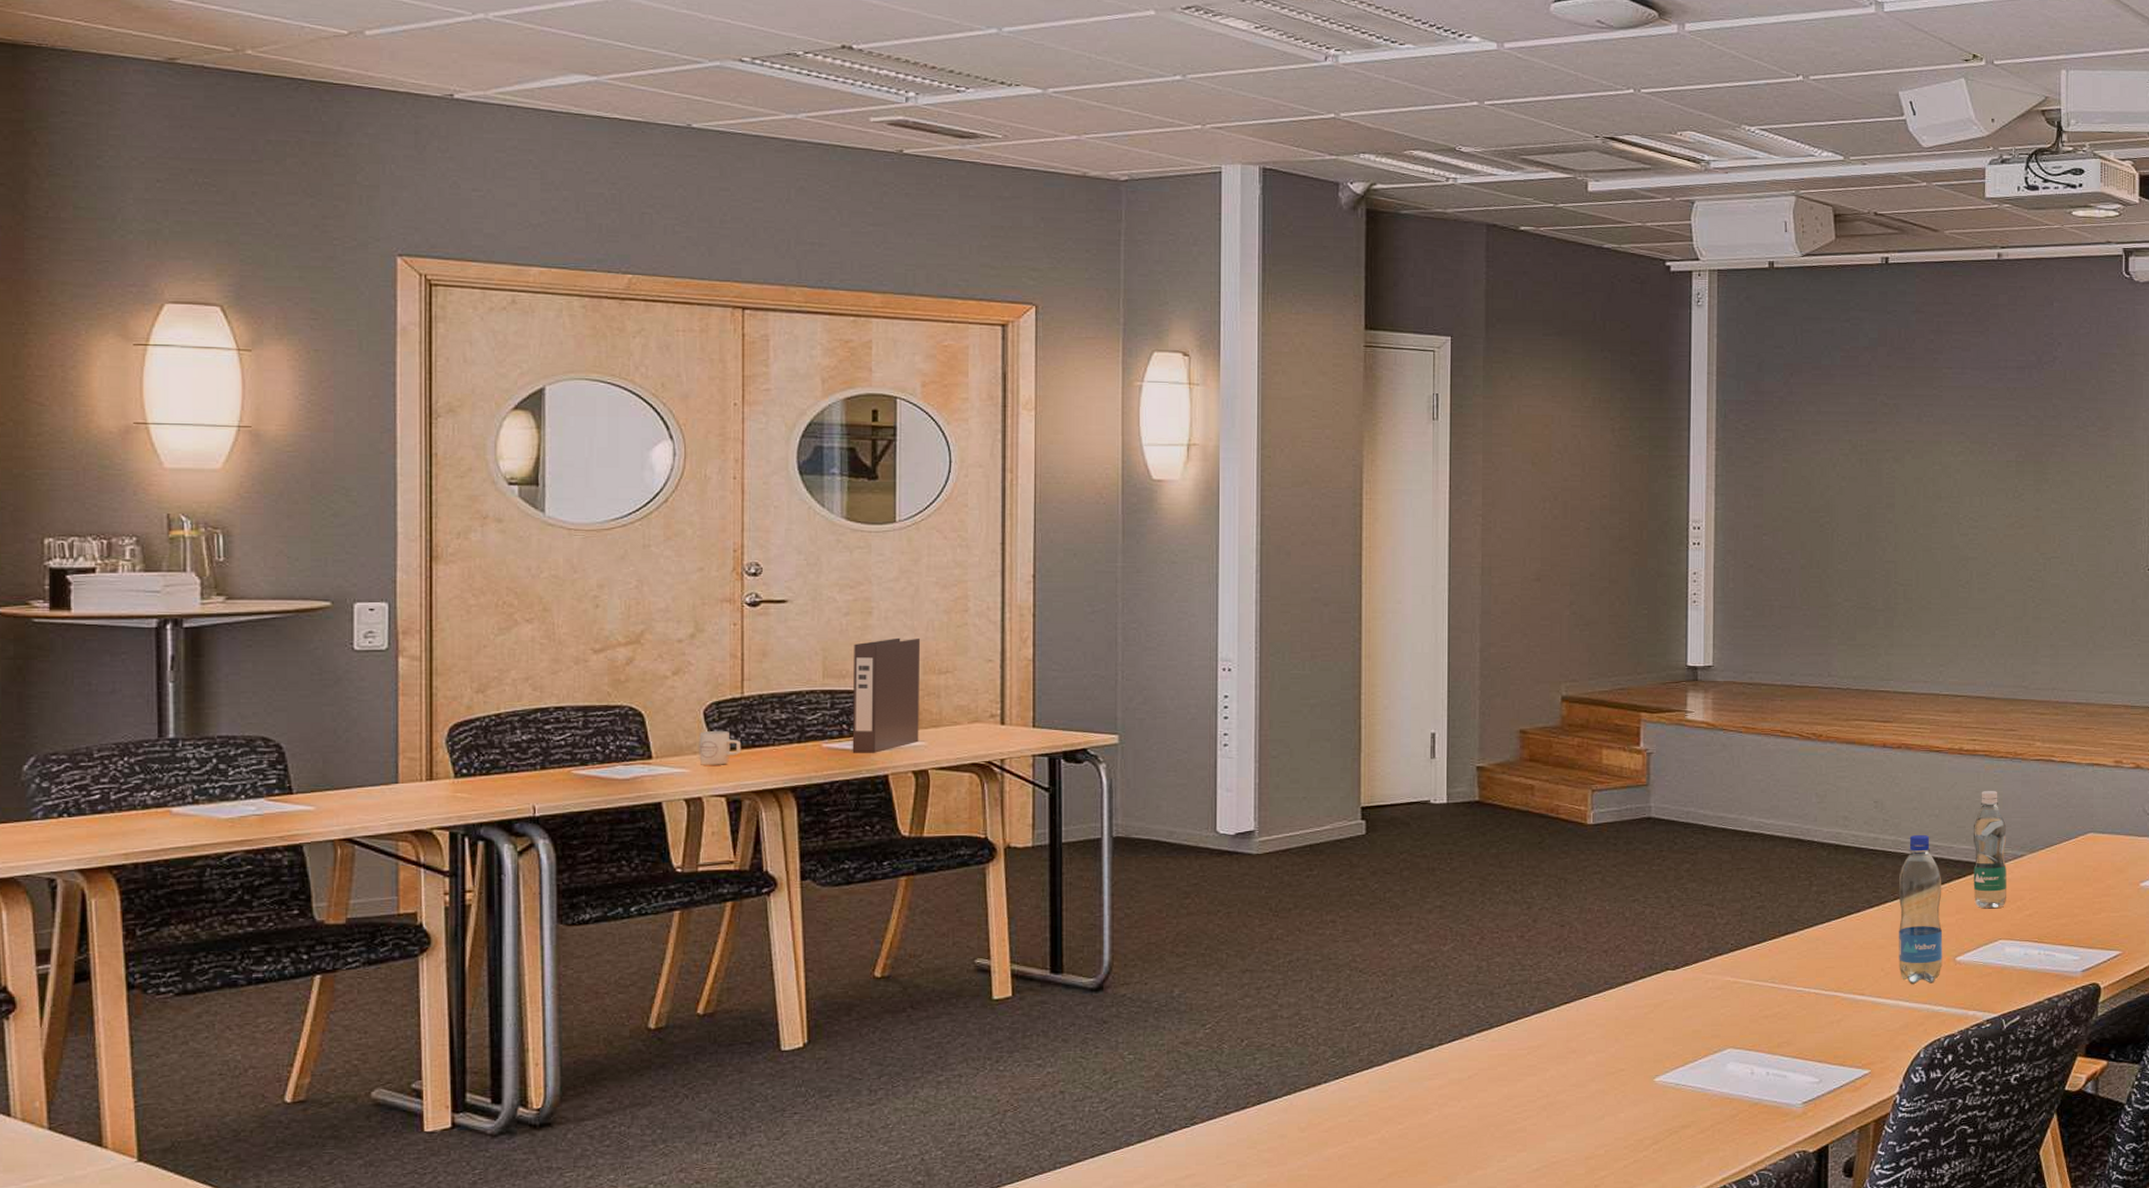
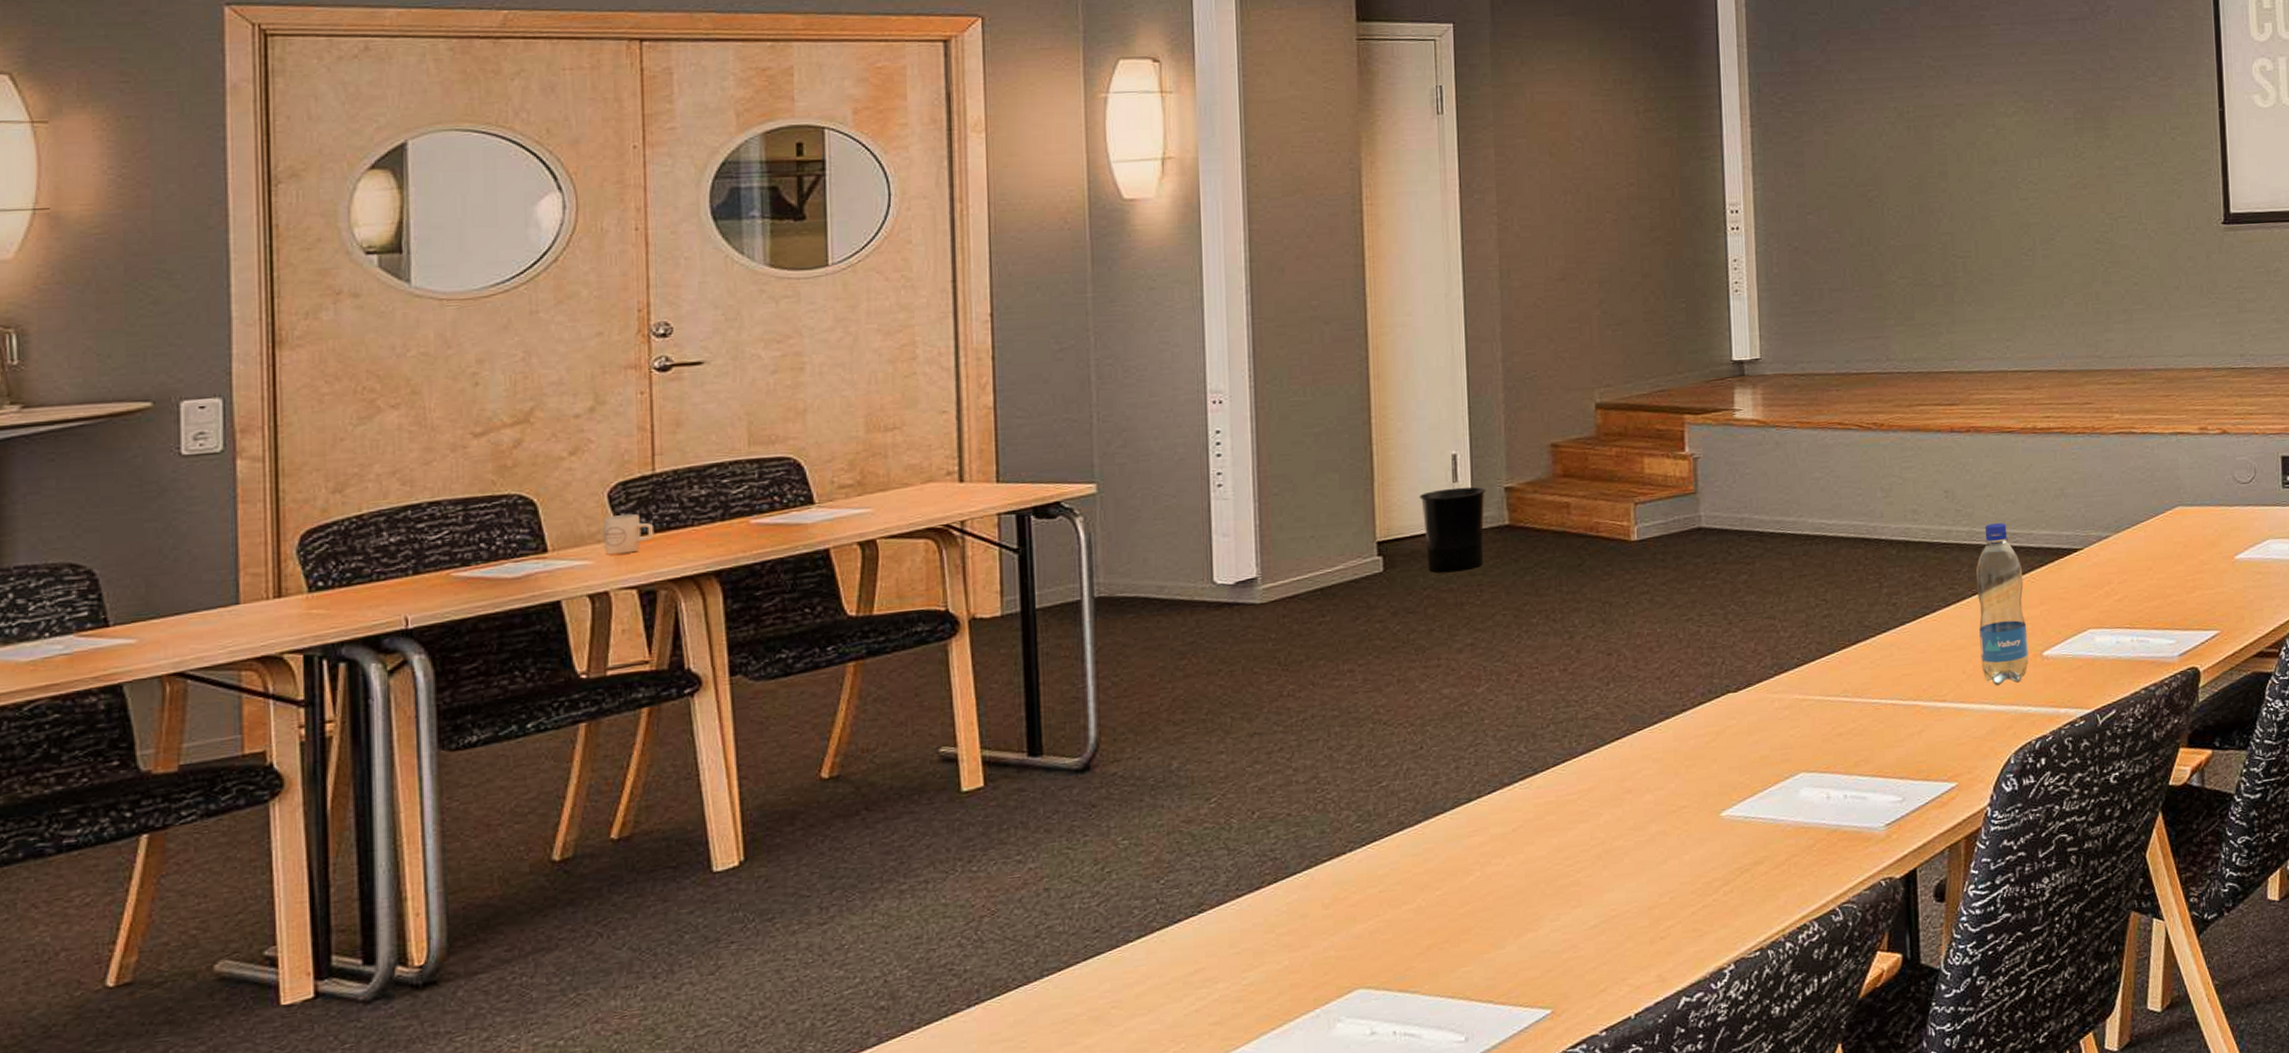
binder: present [852,637,920,753] -> none [784,392,865,528]
waste bin: none [1400,763,1460,840] -> present [1419,487,1486,573]
bottle: present [1973,790,2008,909] -> none [2052,469,2094,598]

